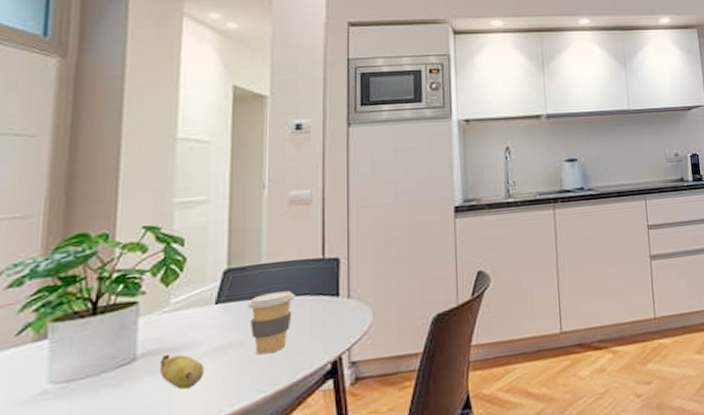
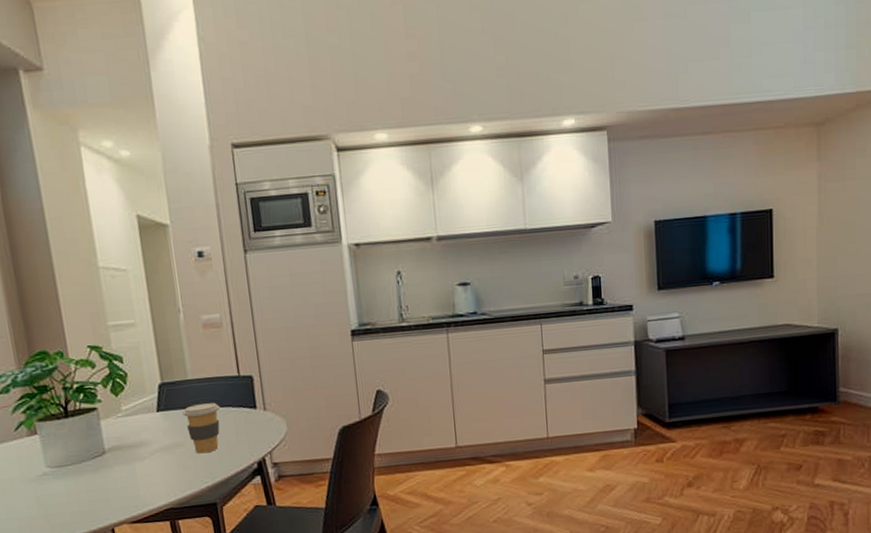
banana: present [159,354,205,390] -> none [123,449,159,477]

